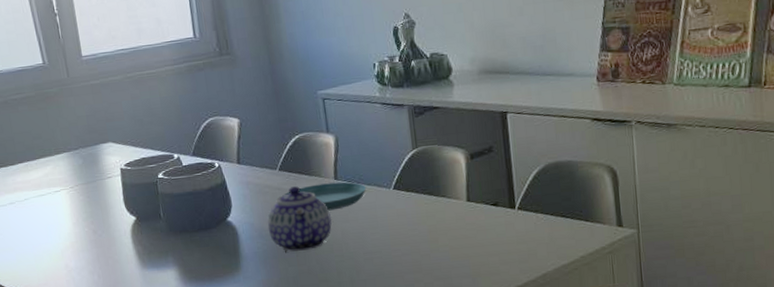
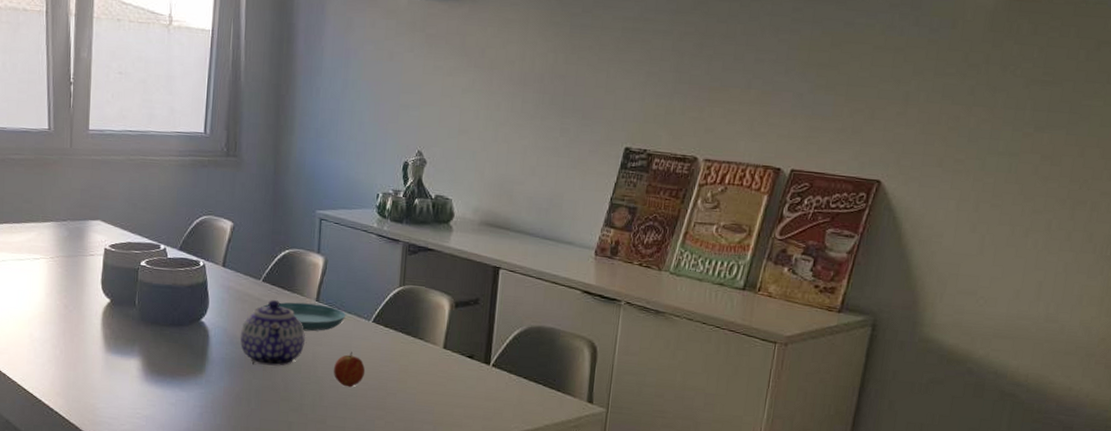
fruit: none [364,221,396,257] -> present [333,351,366,387]

